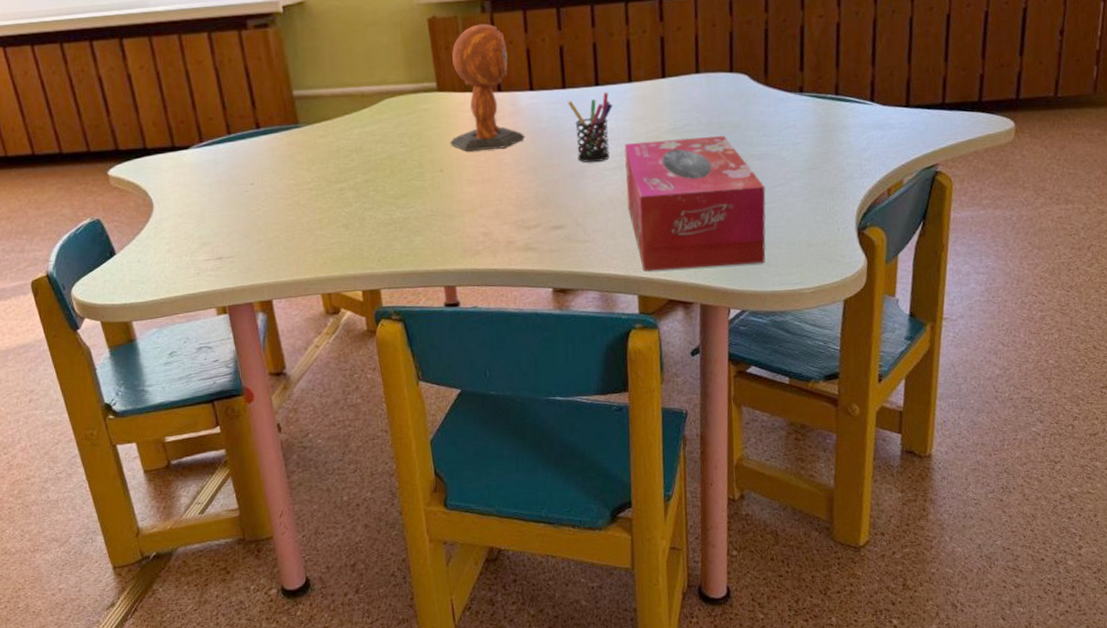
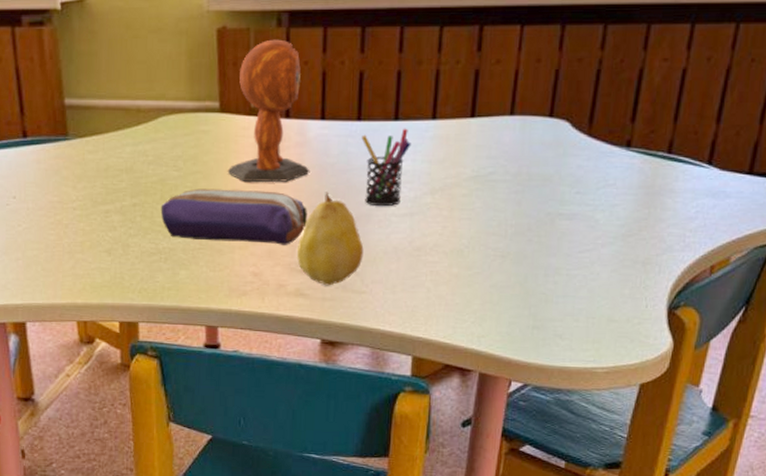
pencil case: none [391,157,528,208] -> present [160,188,308,245]
fruit: none [522,153,583,239] -> present [297,192,364,286]
tissue box: present [624,136,766,272] -> none [413,188,570,336]

